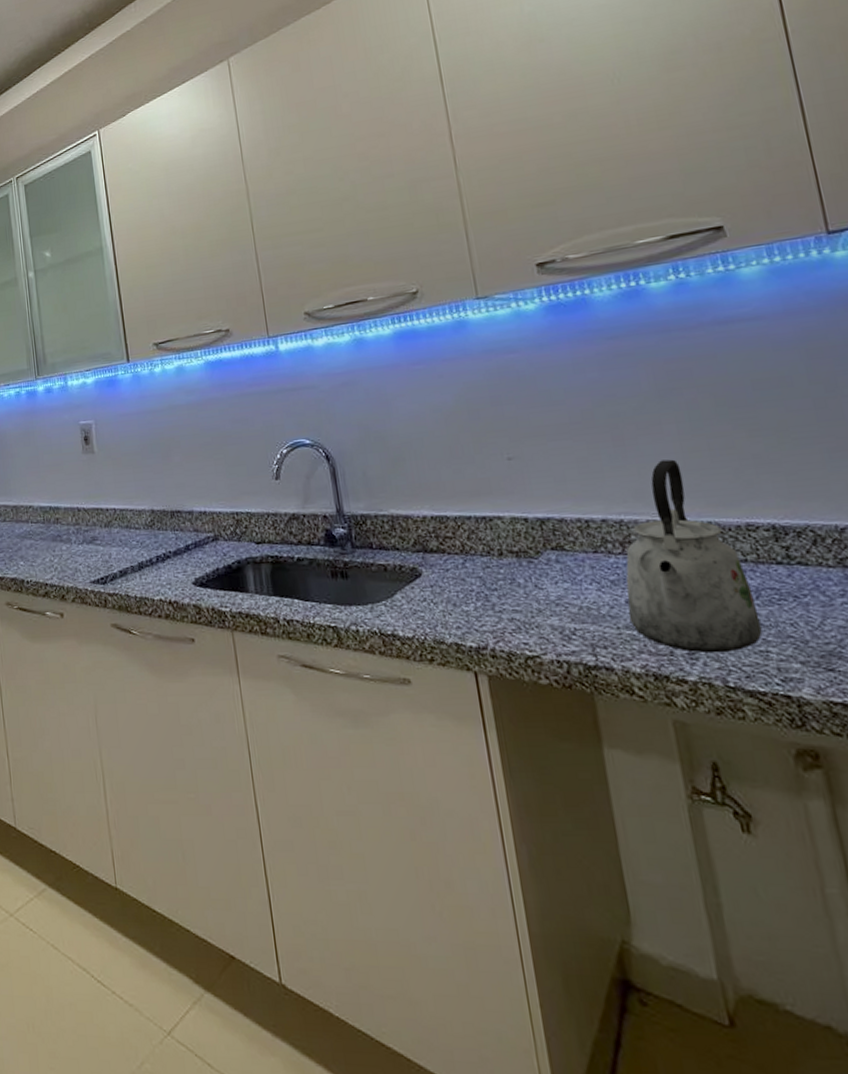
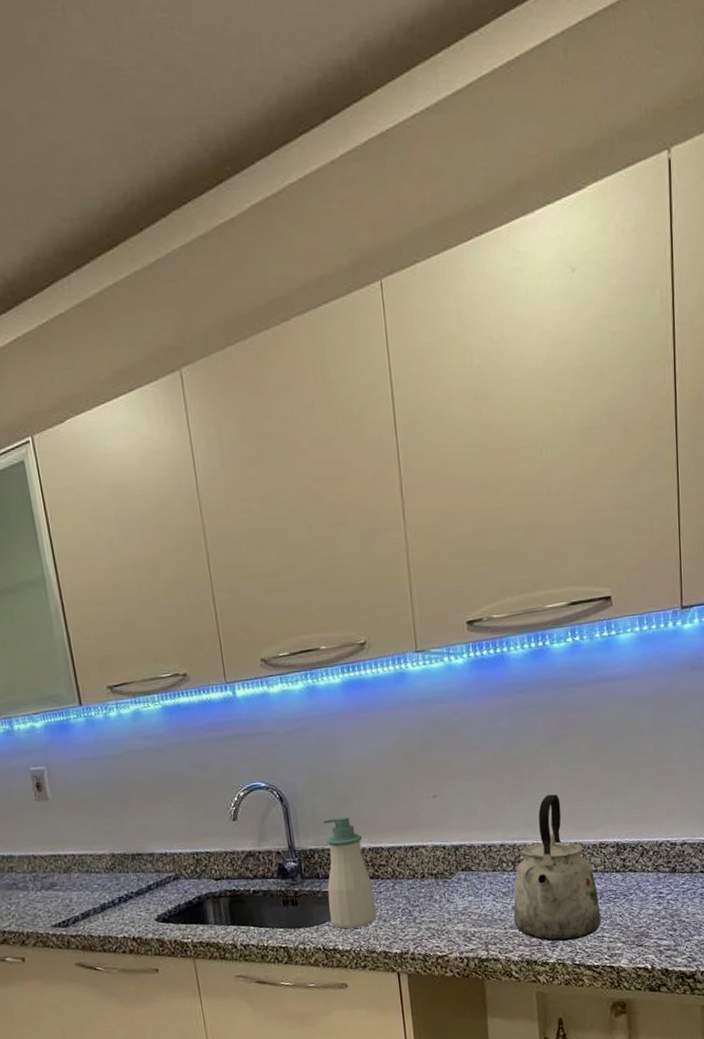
soap bottle: none [376,479,444,612] -> present [323,816,376,929]

